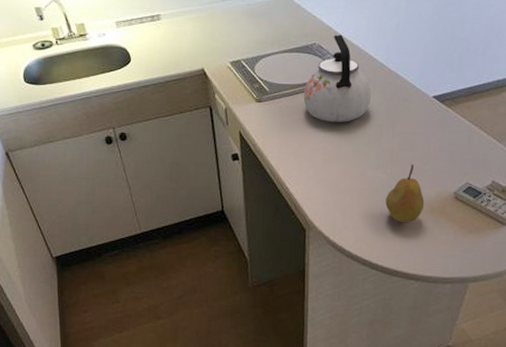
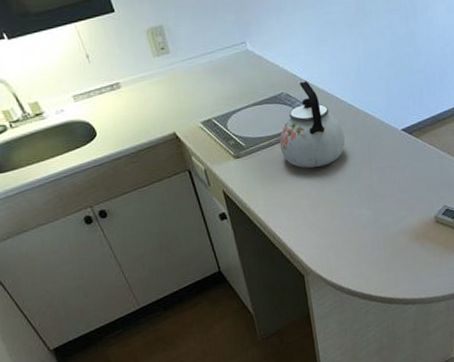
fruit: present [385,165,425,222] -> none [374,197,410,253]

